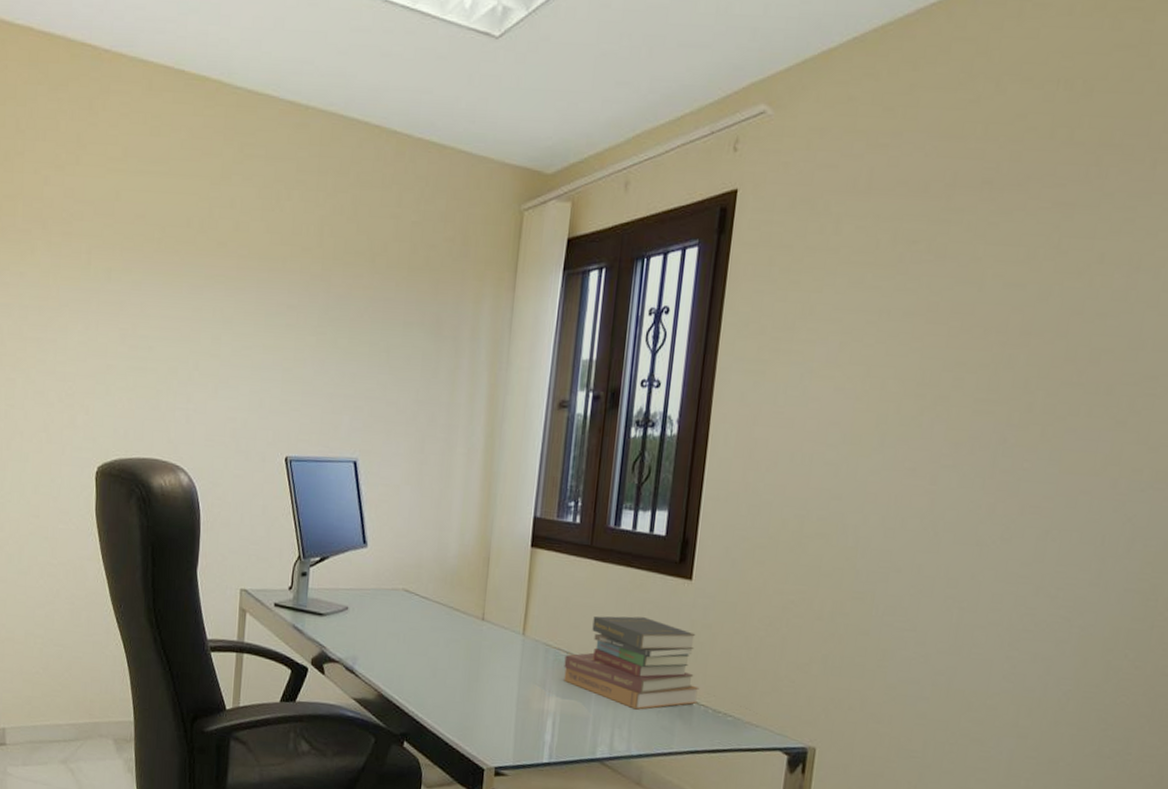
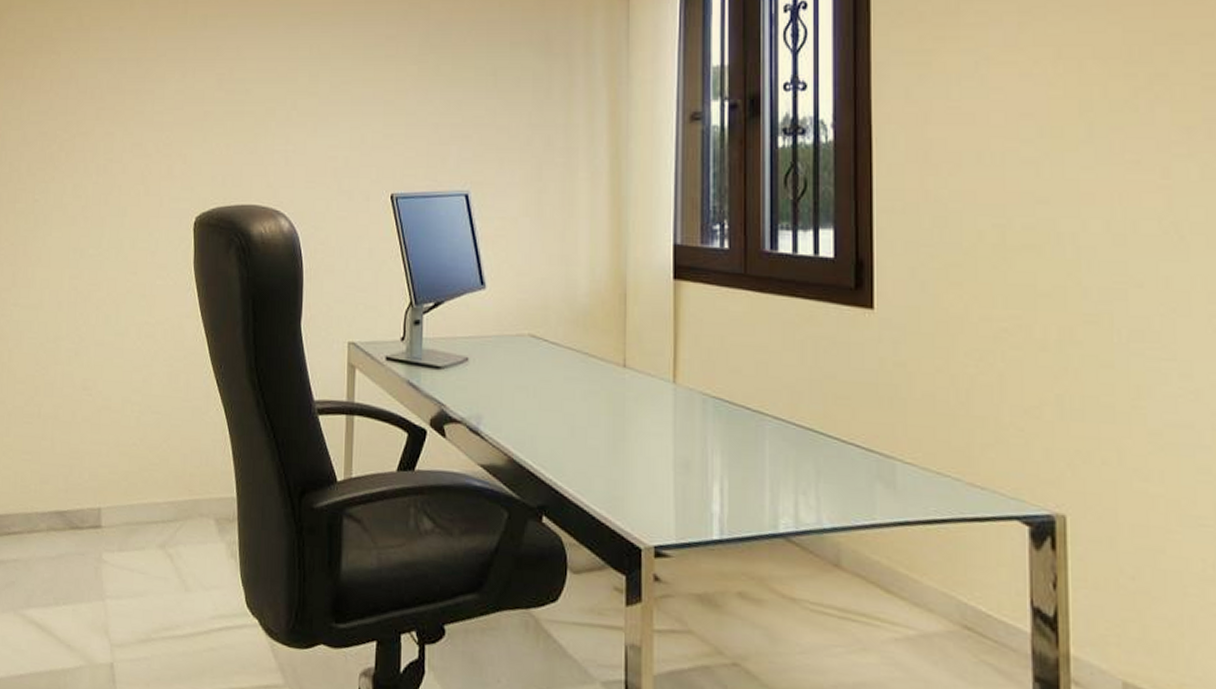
books: present [564,616,699,710] -> none [727,355,900,471]

